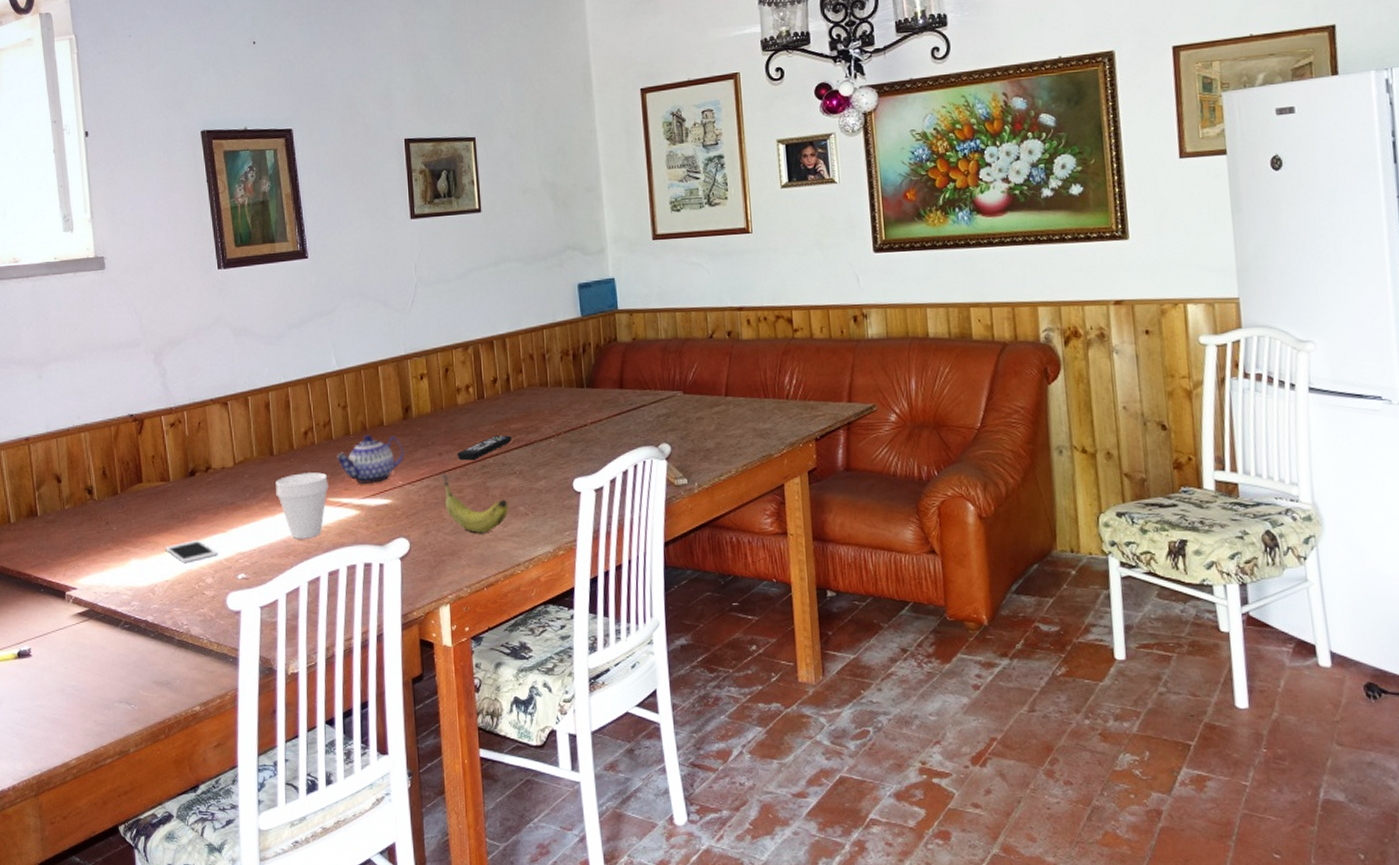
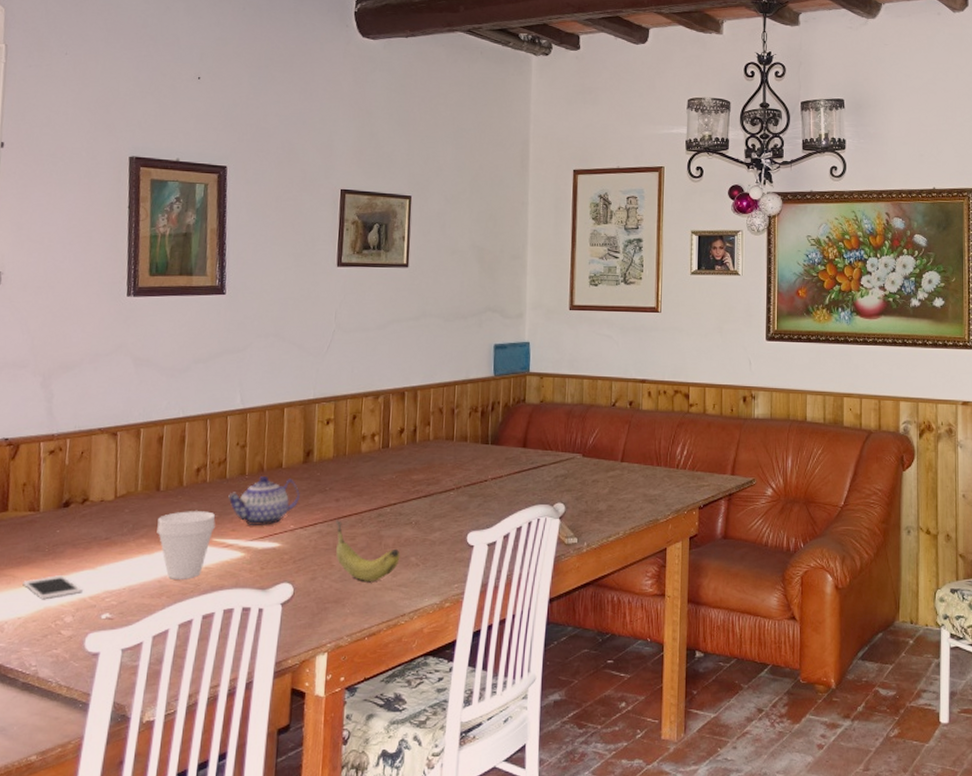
remote control: present [457,435,512,461] -> none [354,485,412,508]

